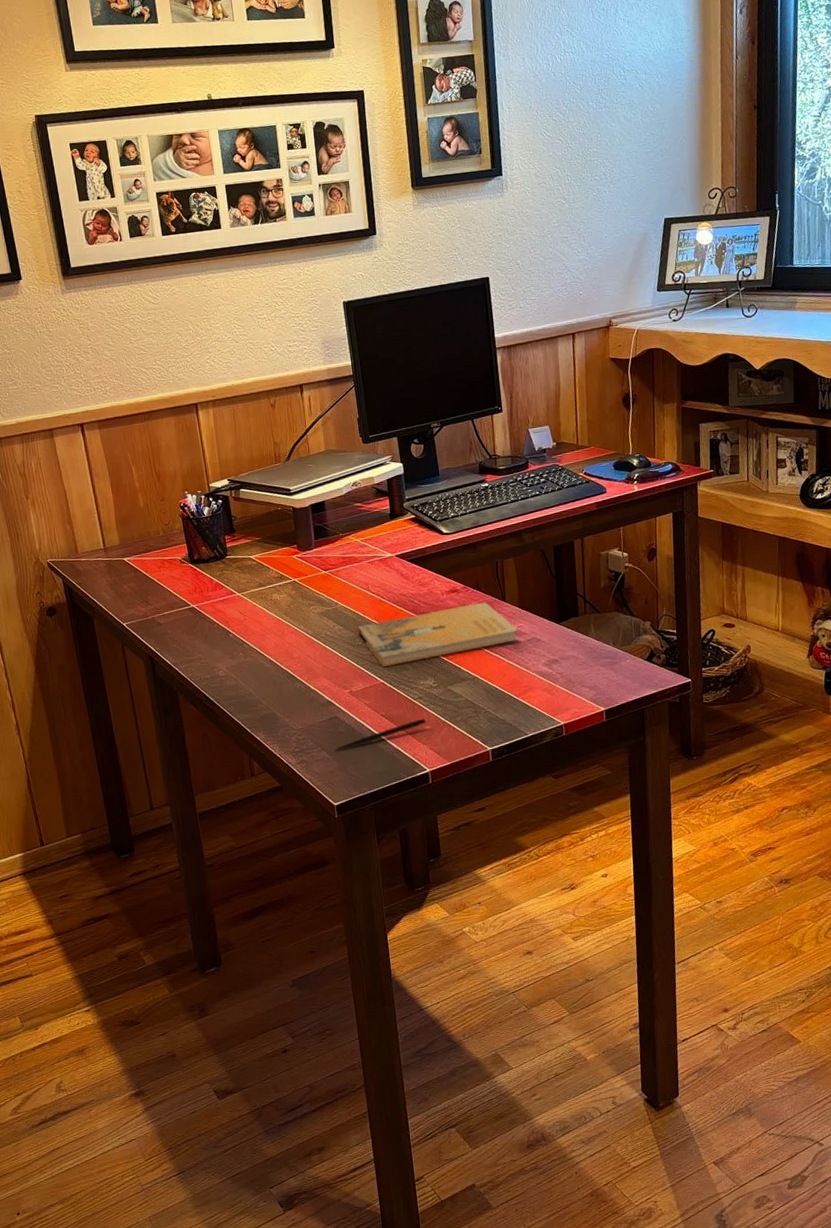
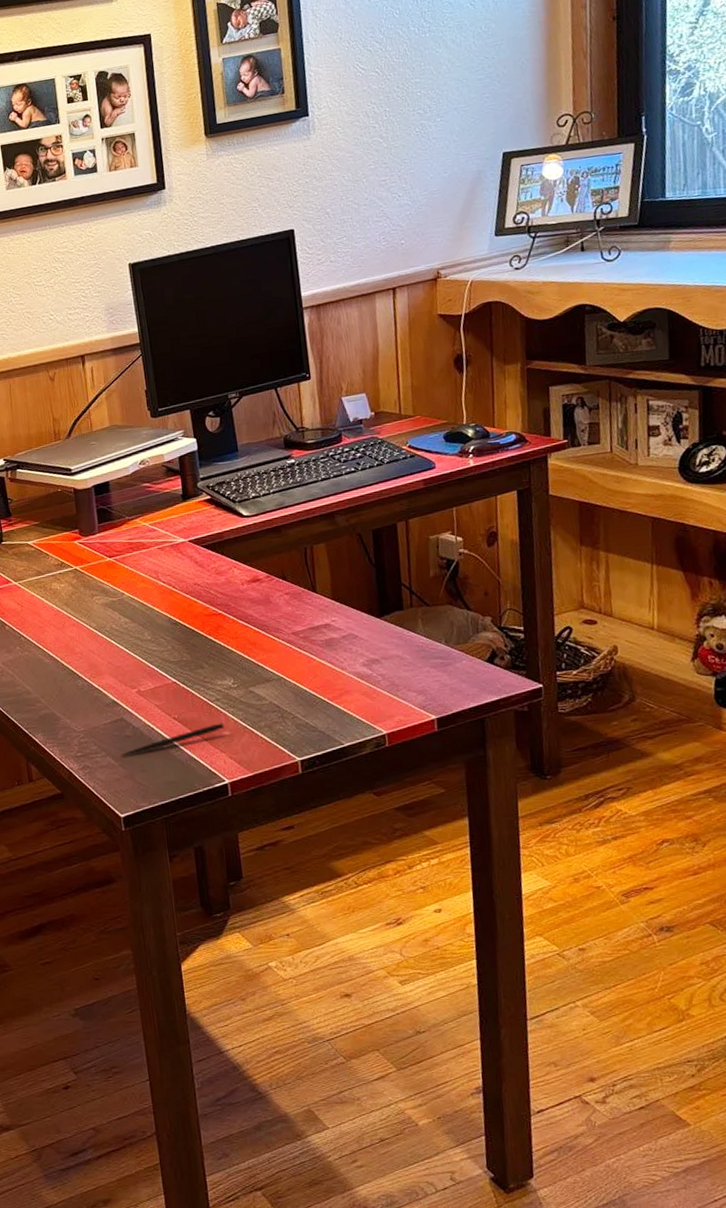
book: present [358,602,520,667] -> none [146,593,333,665]

